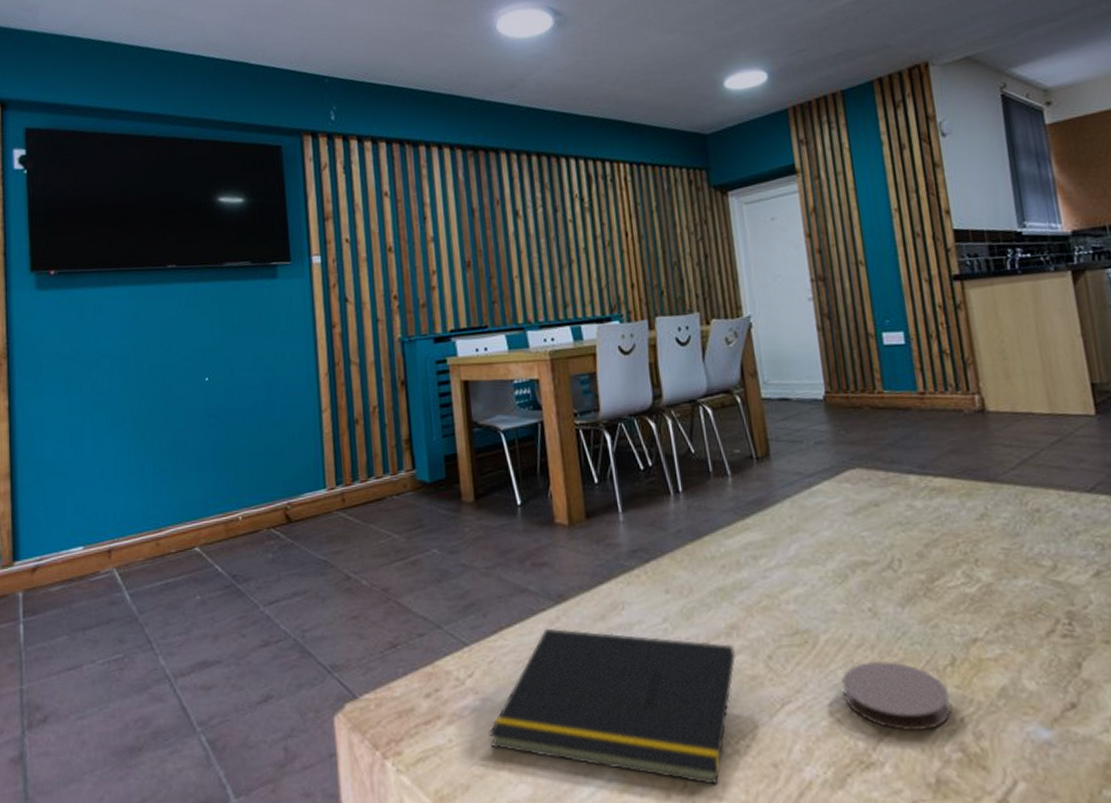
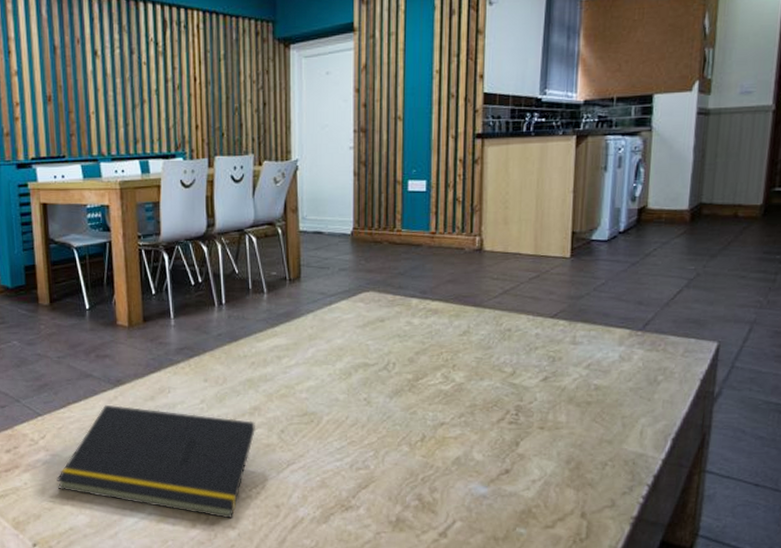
coaster: present [841,660,952,732] -> none [336,436,416,486]

